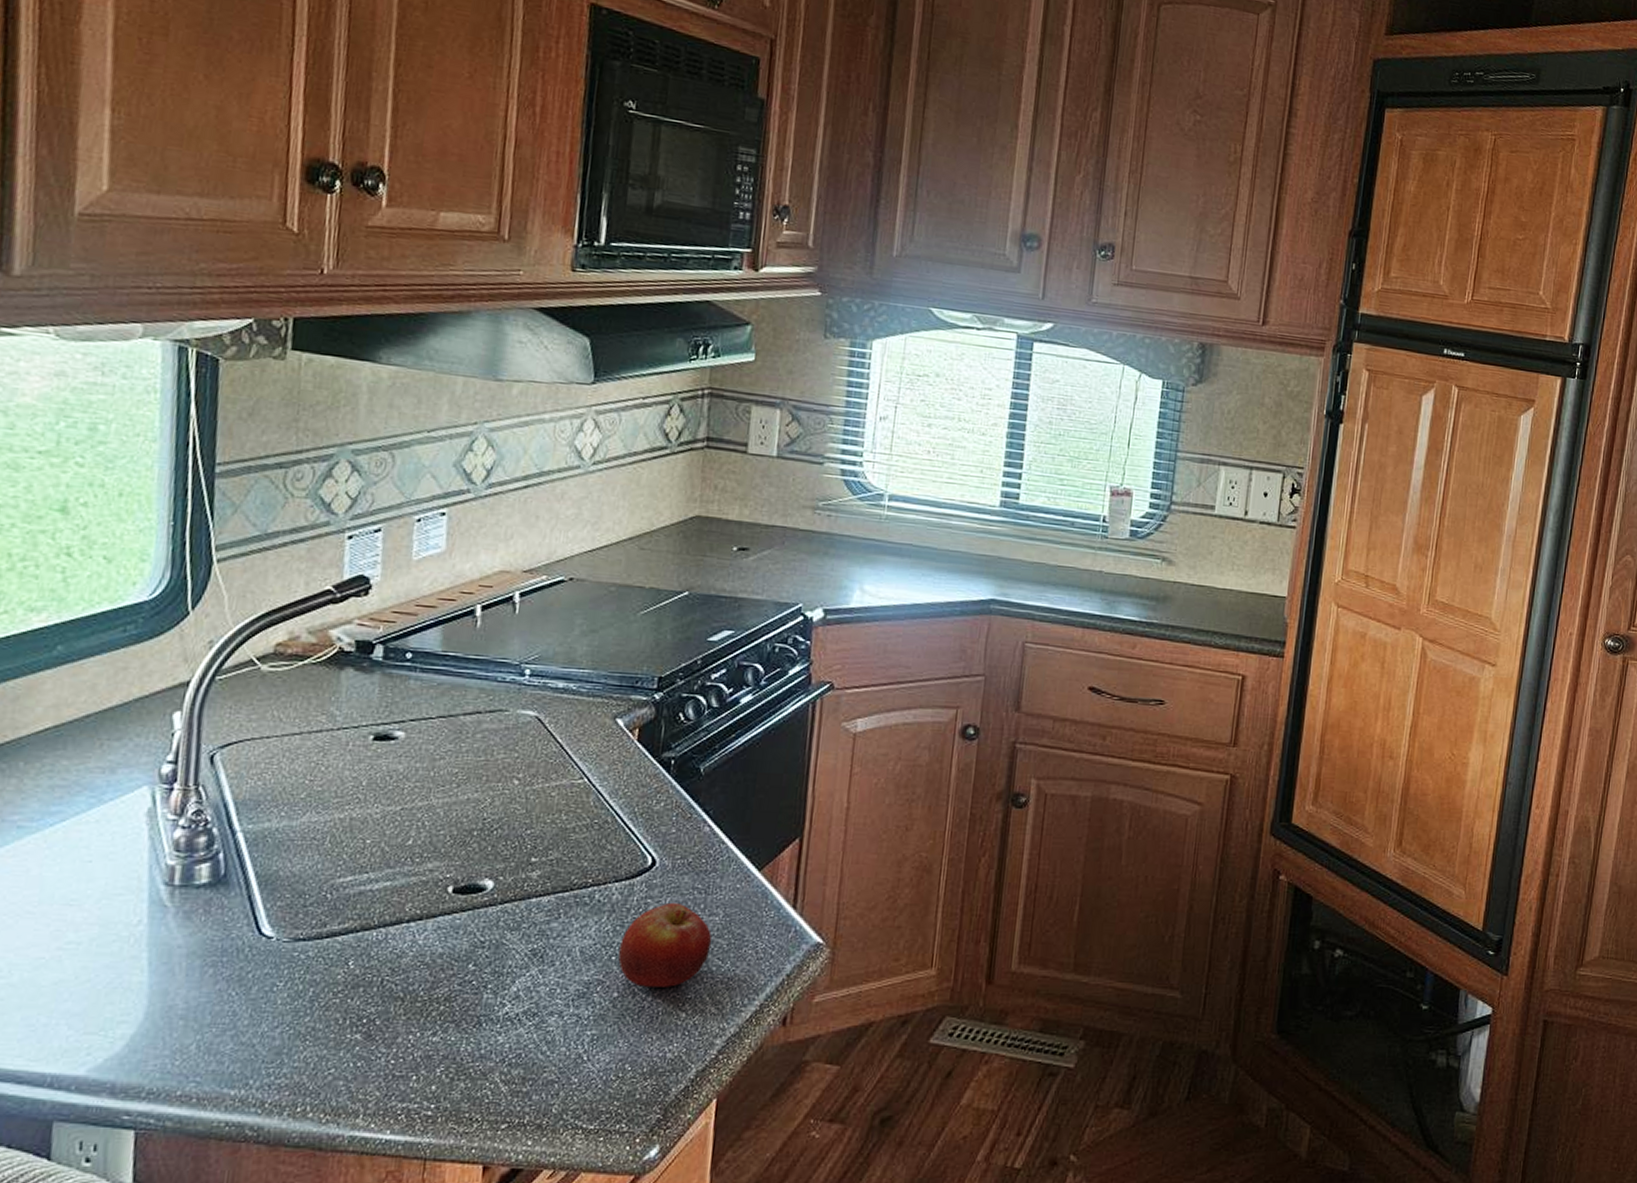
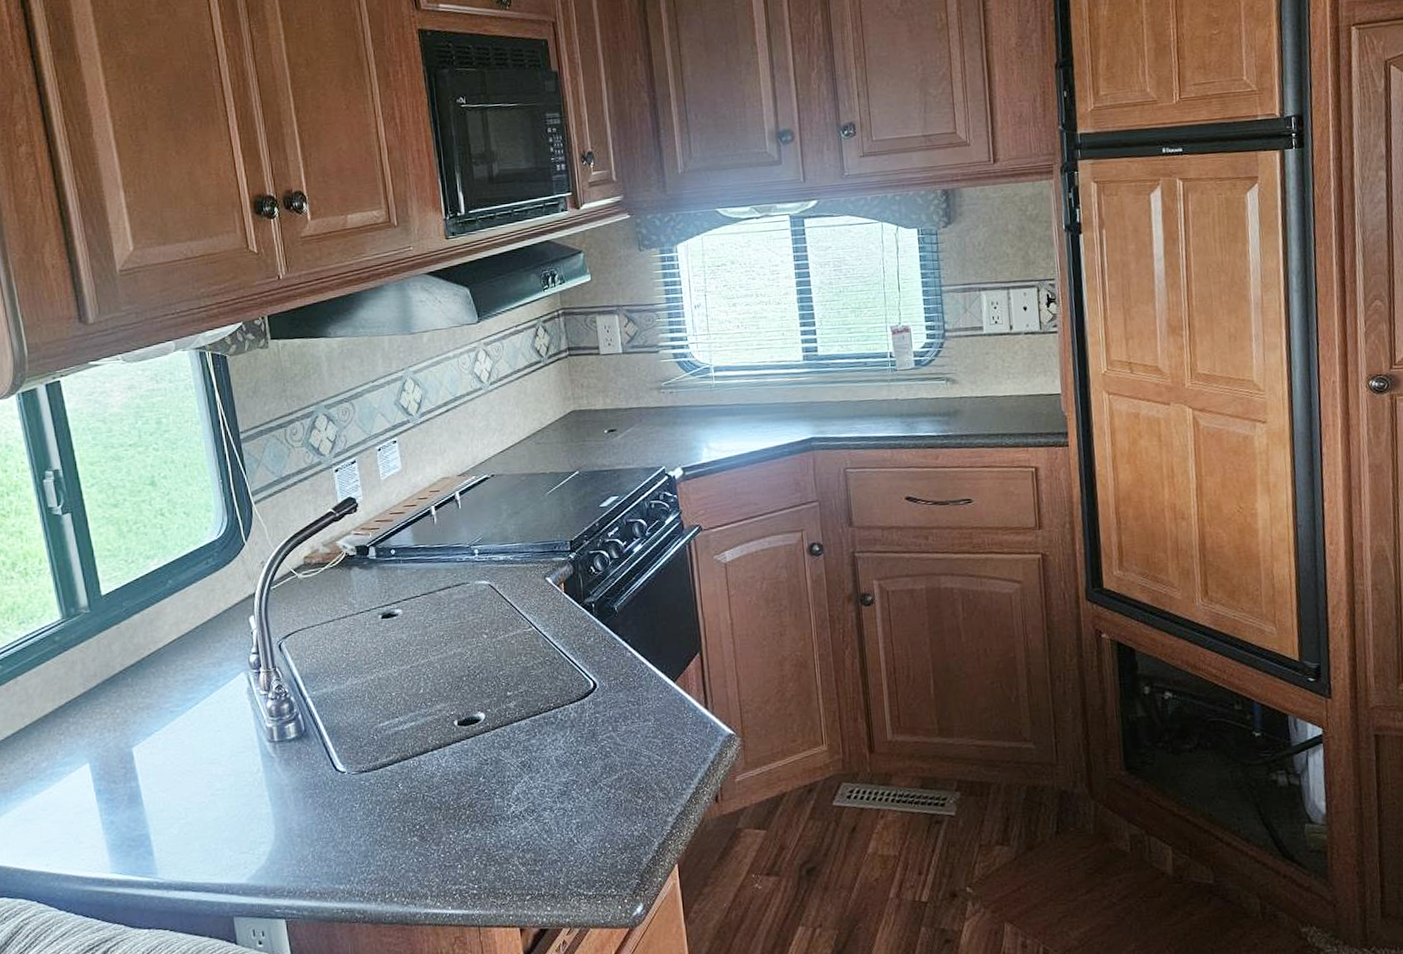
fruit: present [618,902,712,987] -> none [583,714,650,782]

